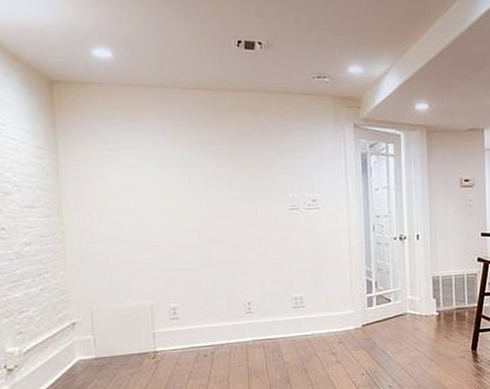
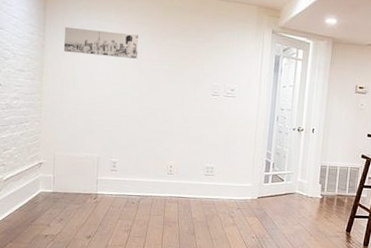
wall art: none [84,144,189,177] -> present [63,26,139,59]

